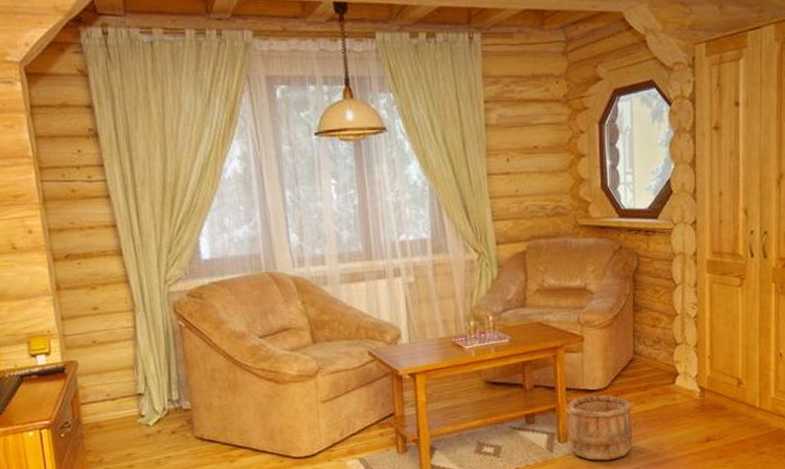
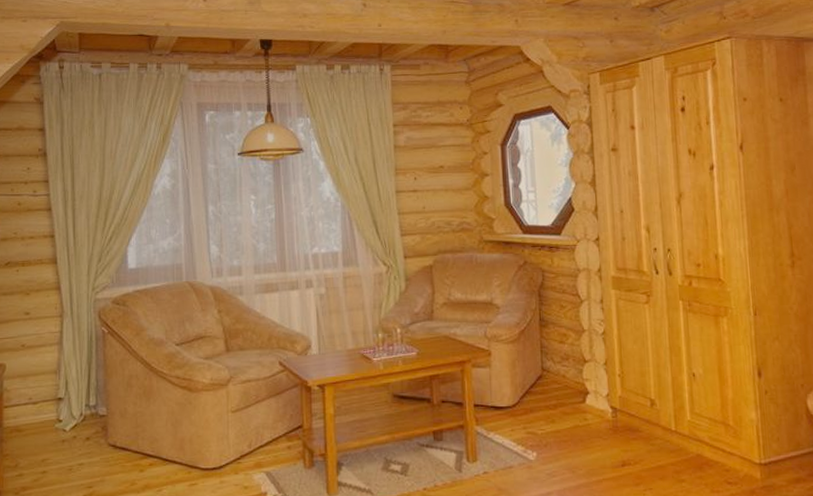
wooden bucket: present [566,395,633,461] -> none [474,412,544,484]

